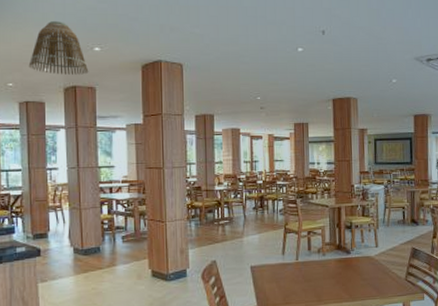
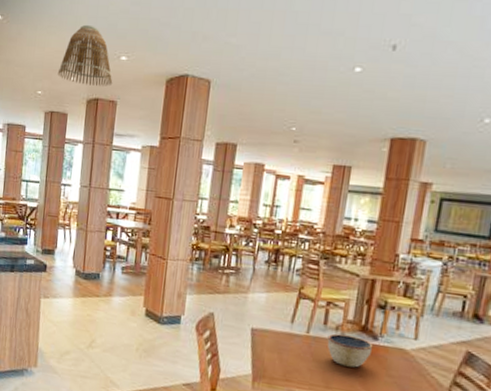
bowl: none [313,254,348,280] -> present [327,333,373,368]

